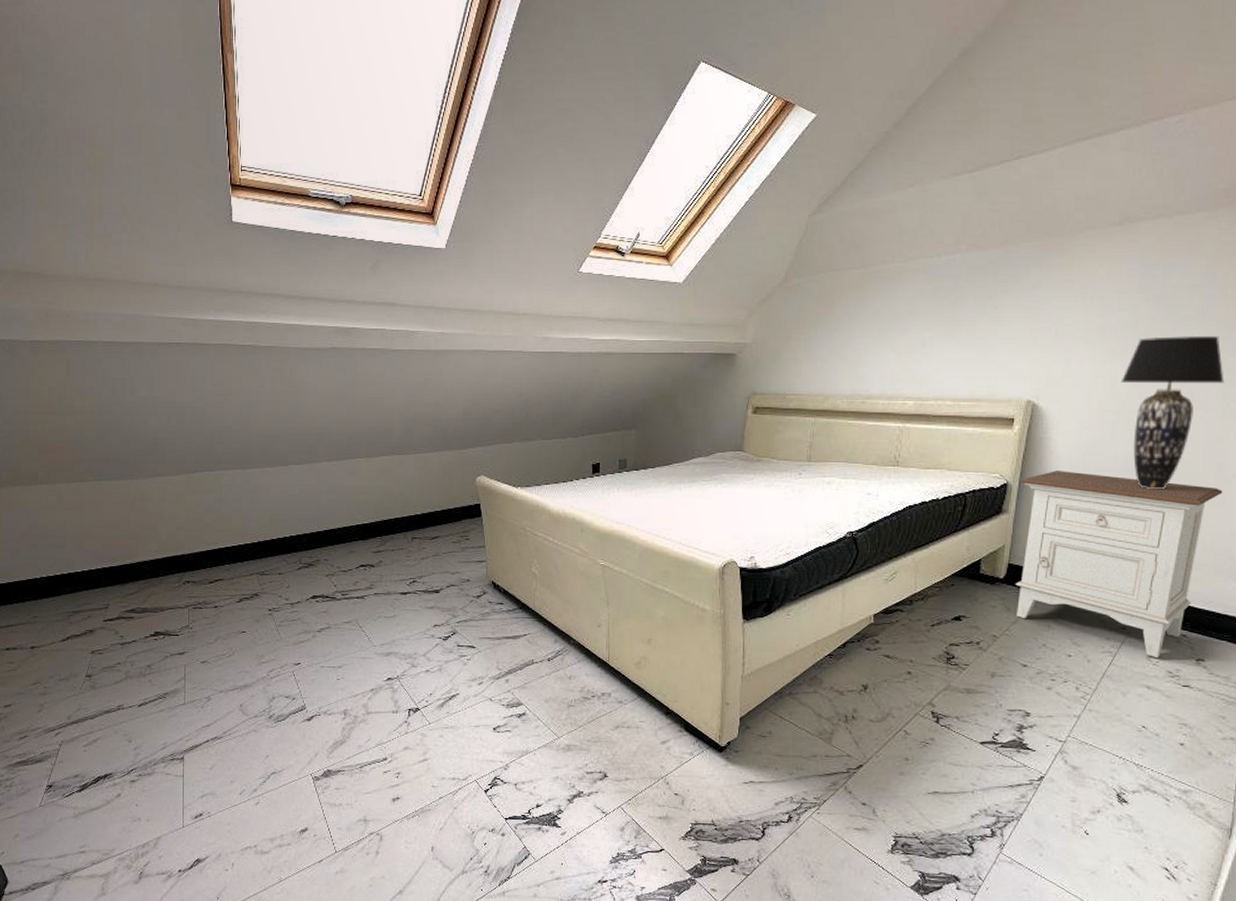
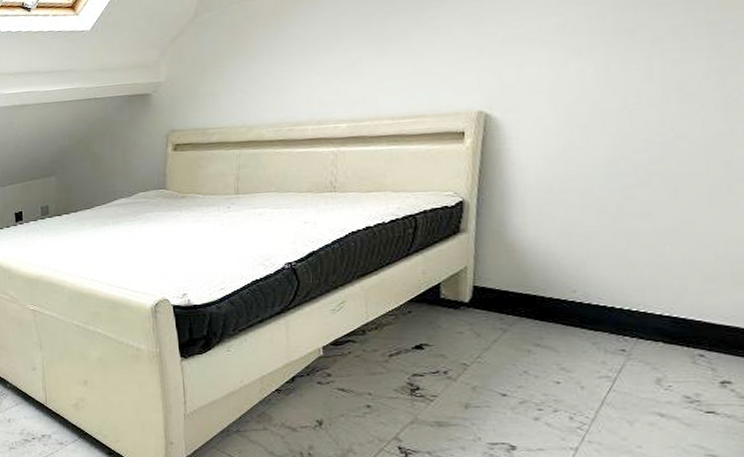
nightstand: present [1016,471,1223,659] -> none [478,182,734,383]
table lamp: present [1120,335,1224,490] -> none [589,20,722,196]

